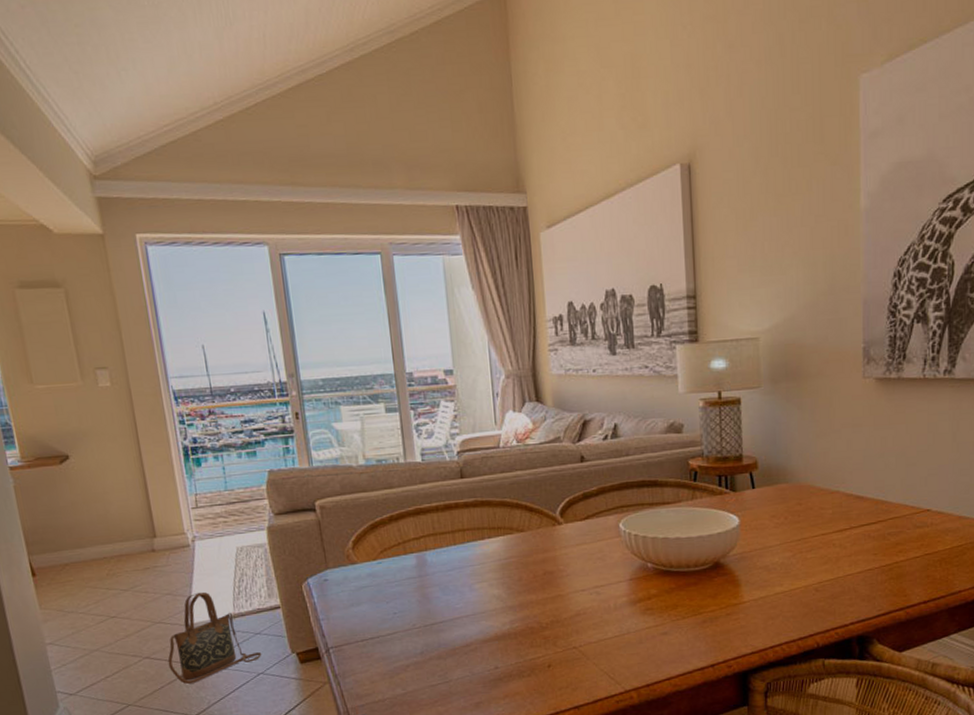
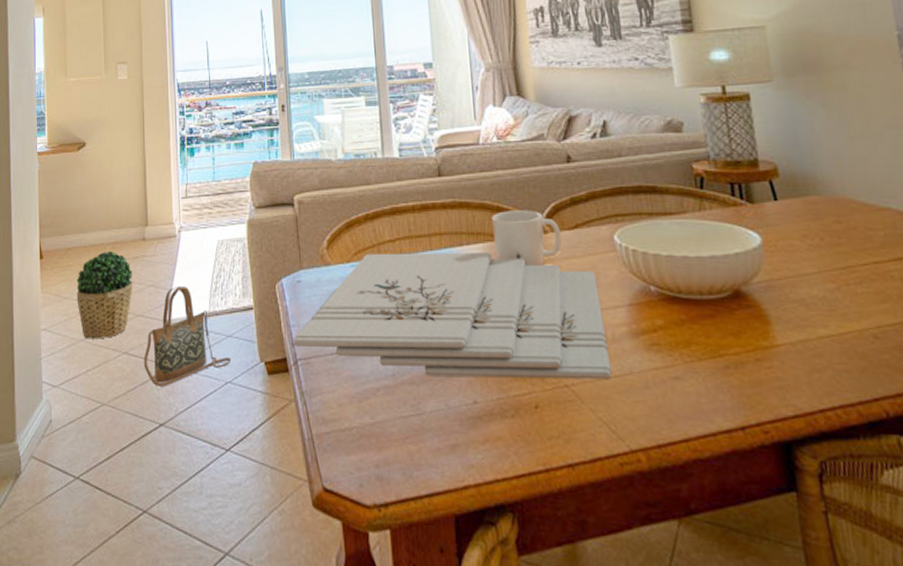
potted plant: none [80,563,148,649] -> present [76,250,133,339]
placemat: none [323,544,613,651] -> present [293,252,612,380]
mug: none [511,505,575,553] -> present [491,210,563,266]

